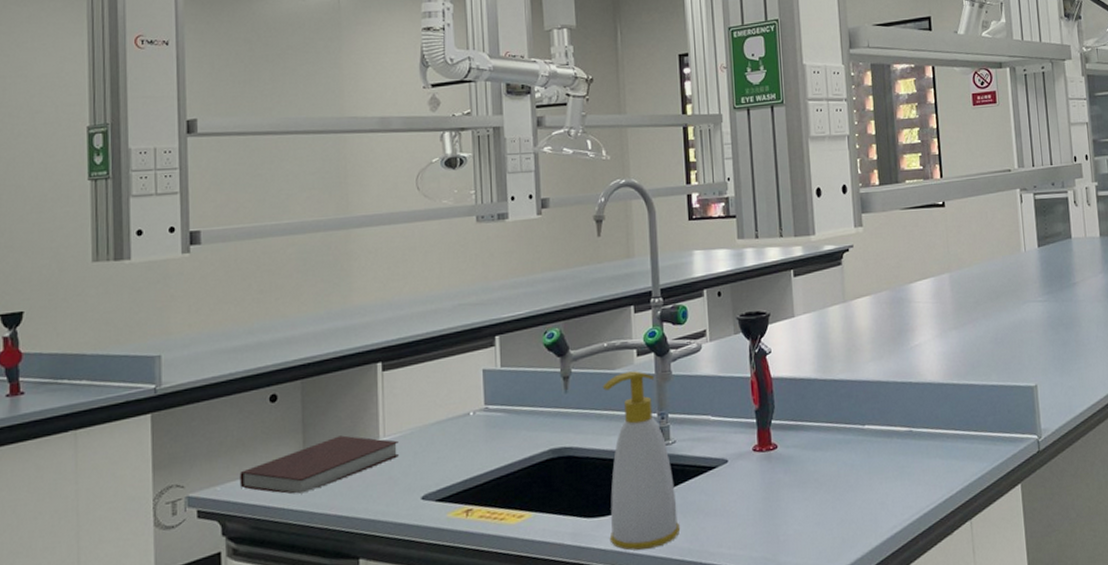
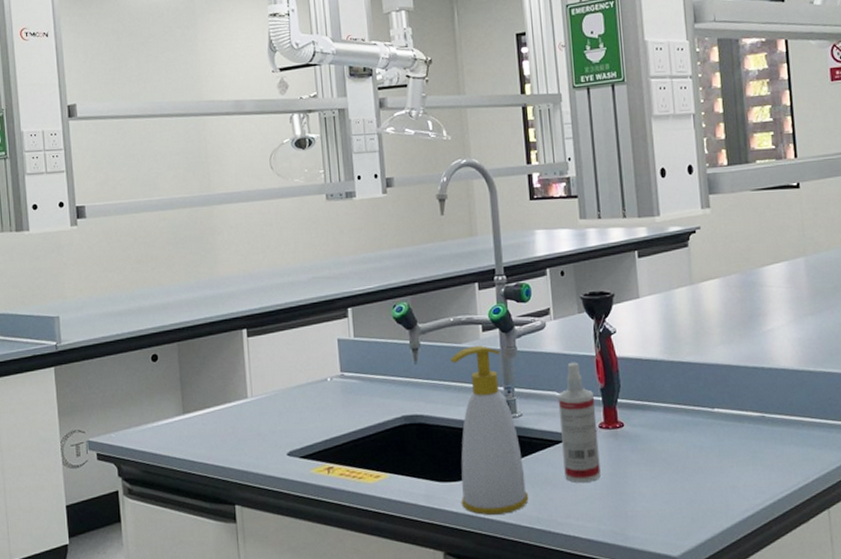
notebook: present [240,435,399,494] -> none [130,394,265,444]
spray bottle: none [712,384,754,510] -> present [557,362,601,483]

